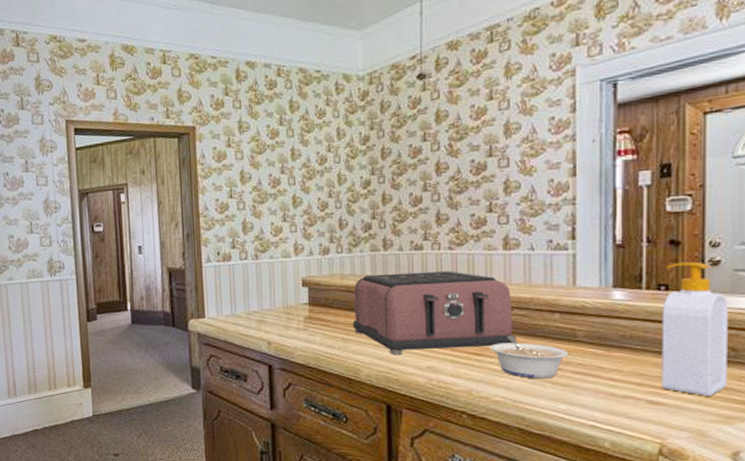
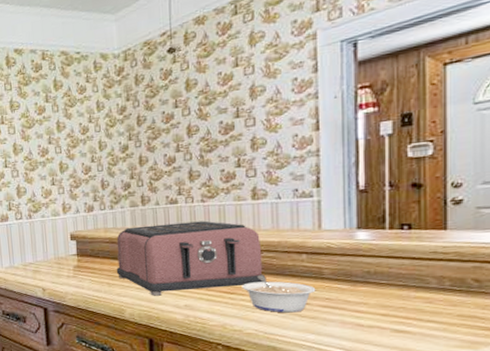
soap bottle: present [661,261,728,396] -> none [405,201,471,324]

